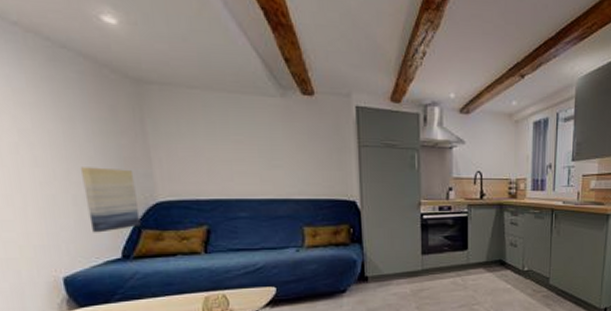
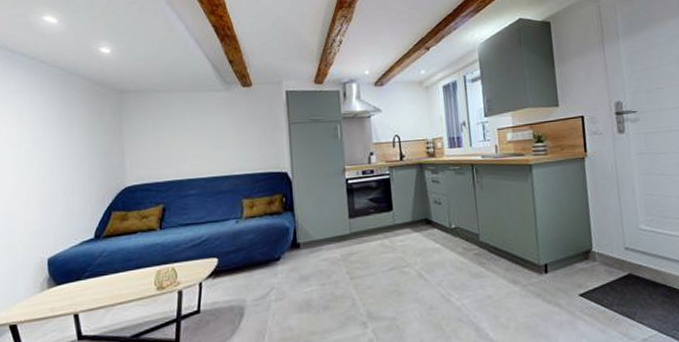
wall art: present [81,167,141,233] -> none [73,161,112,217]

